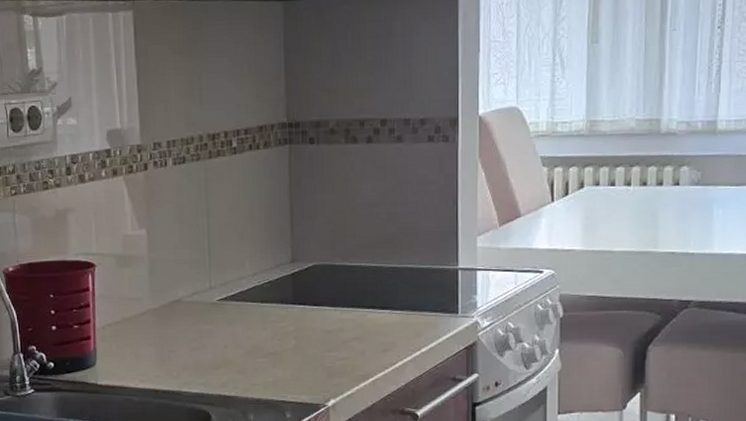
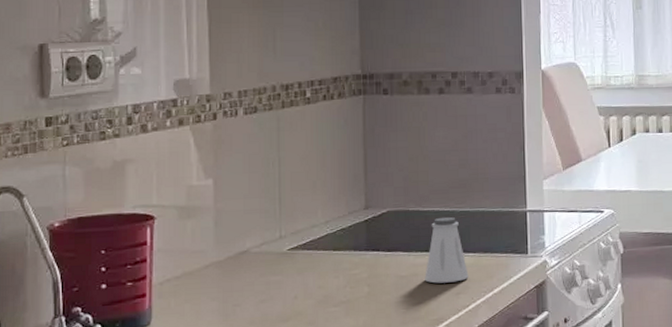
saltshaker: none [351,273,396,340] -> present [425,217,469,284]

